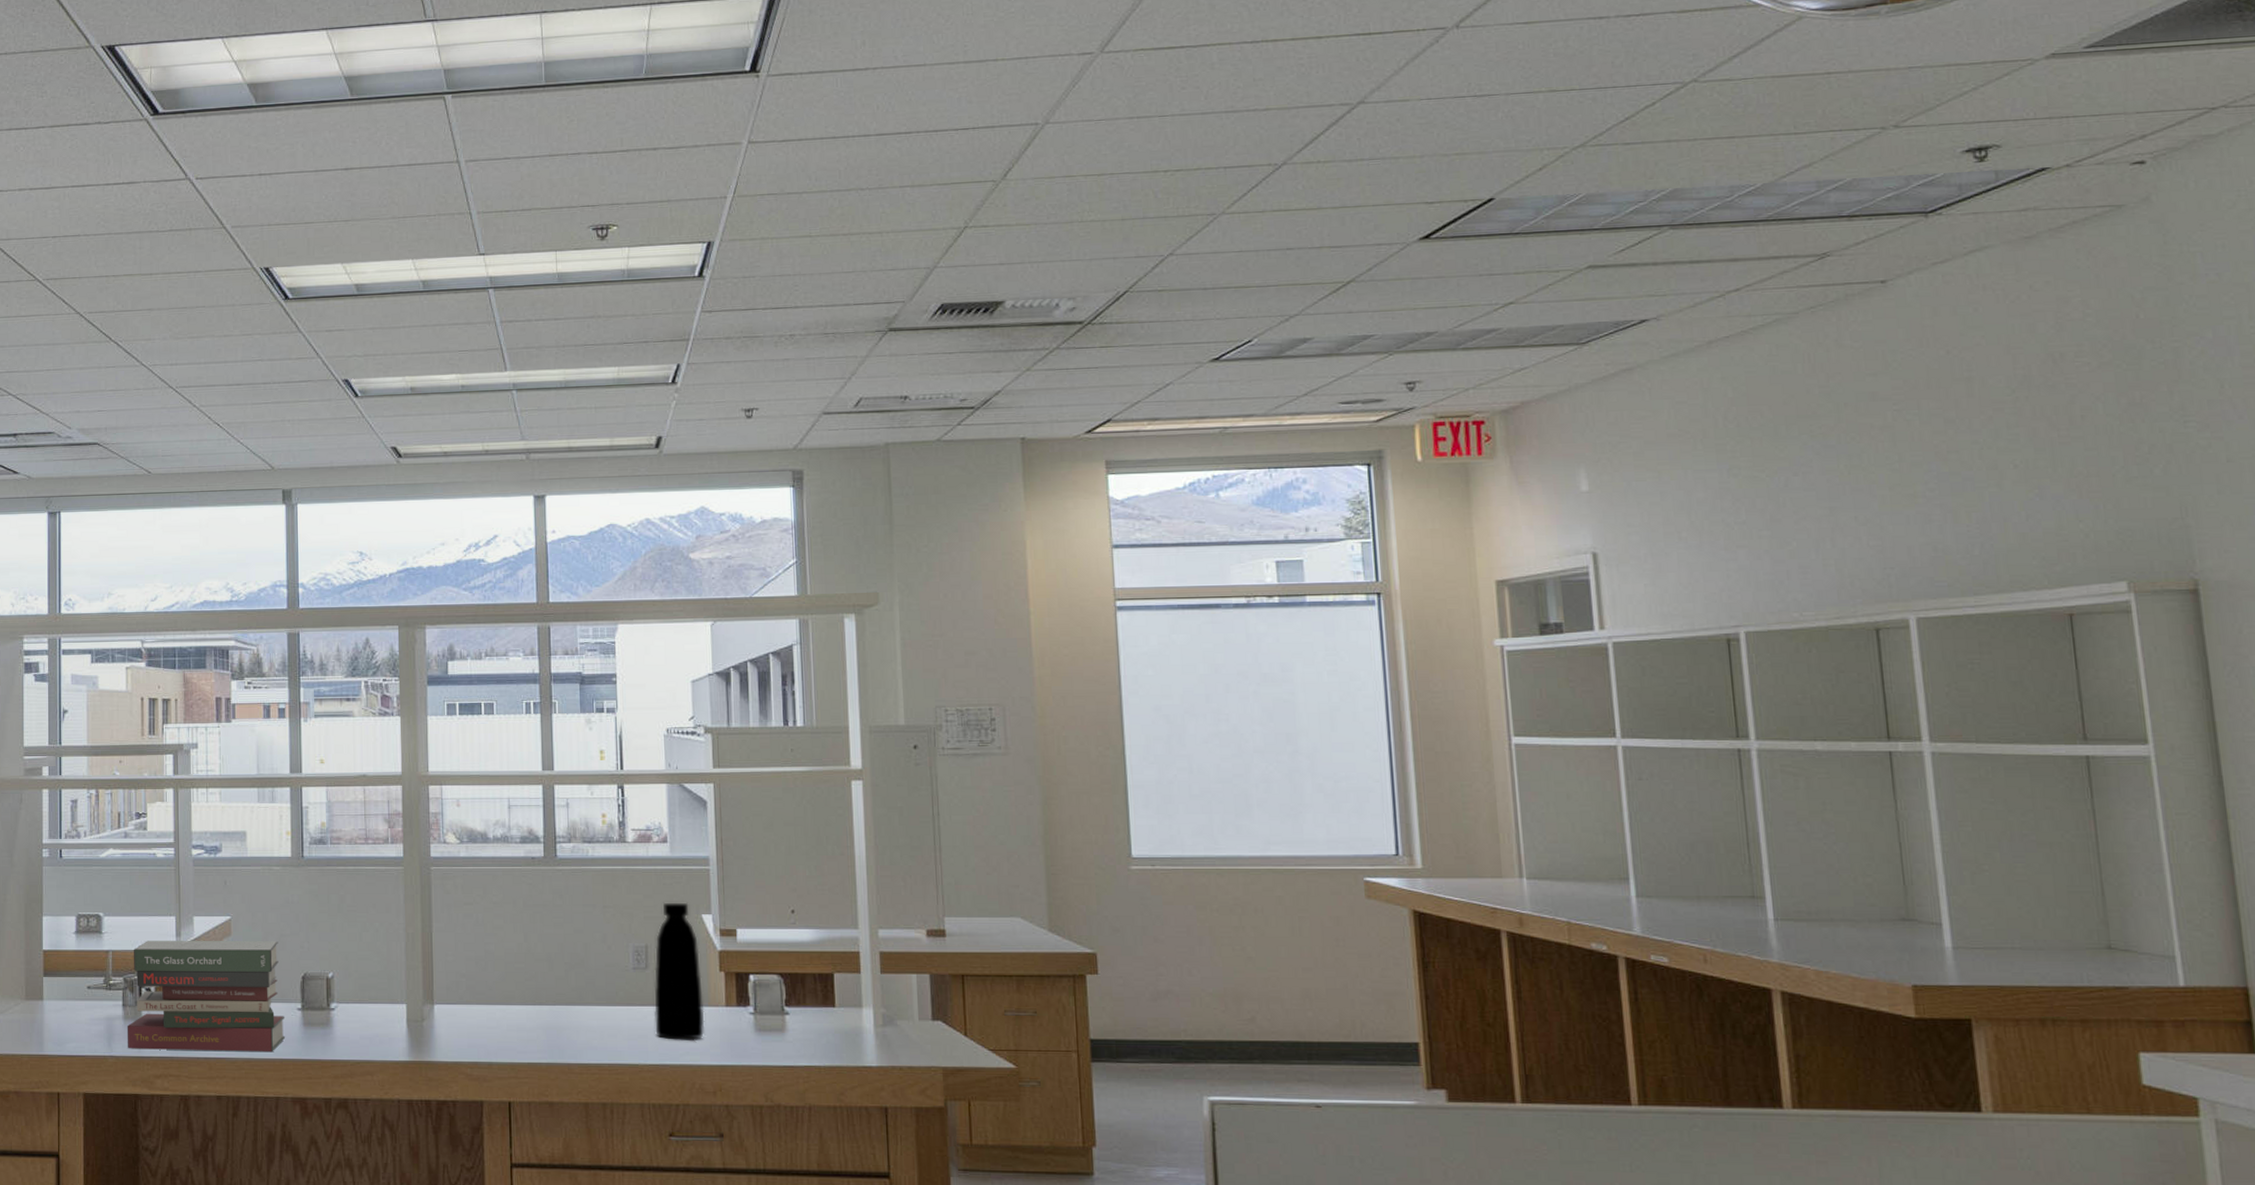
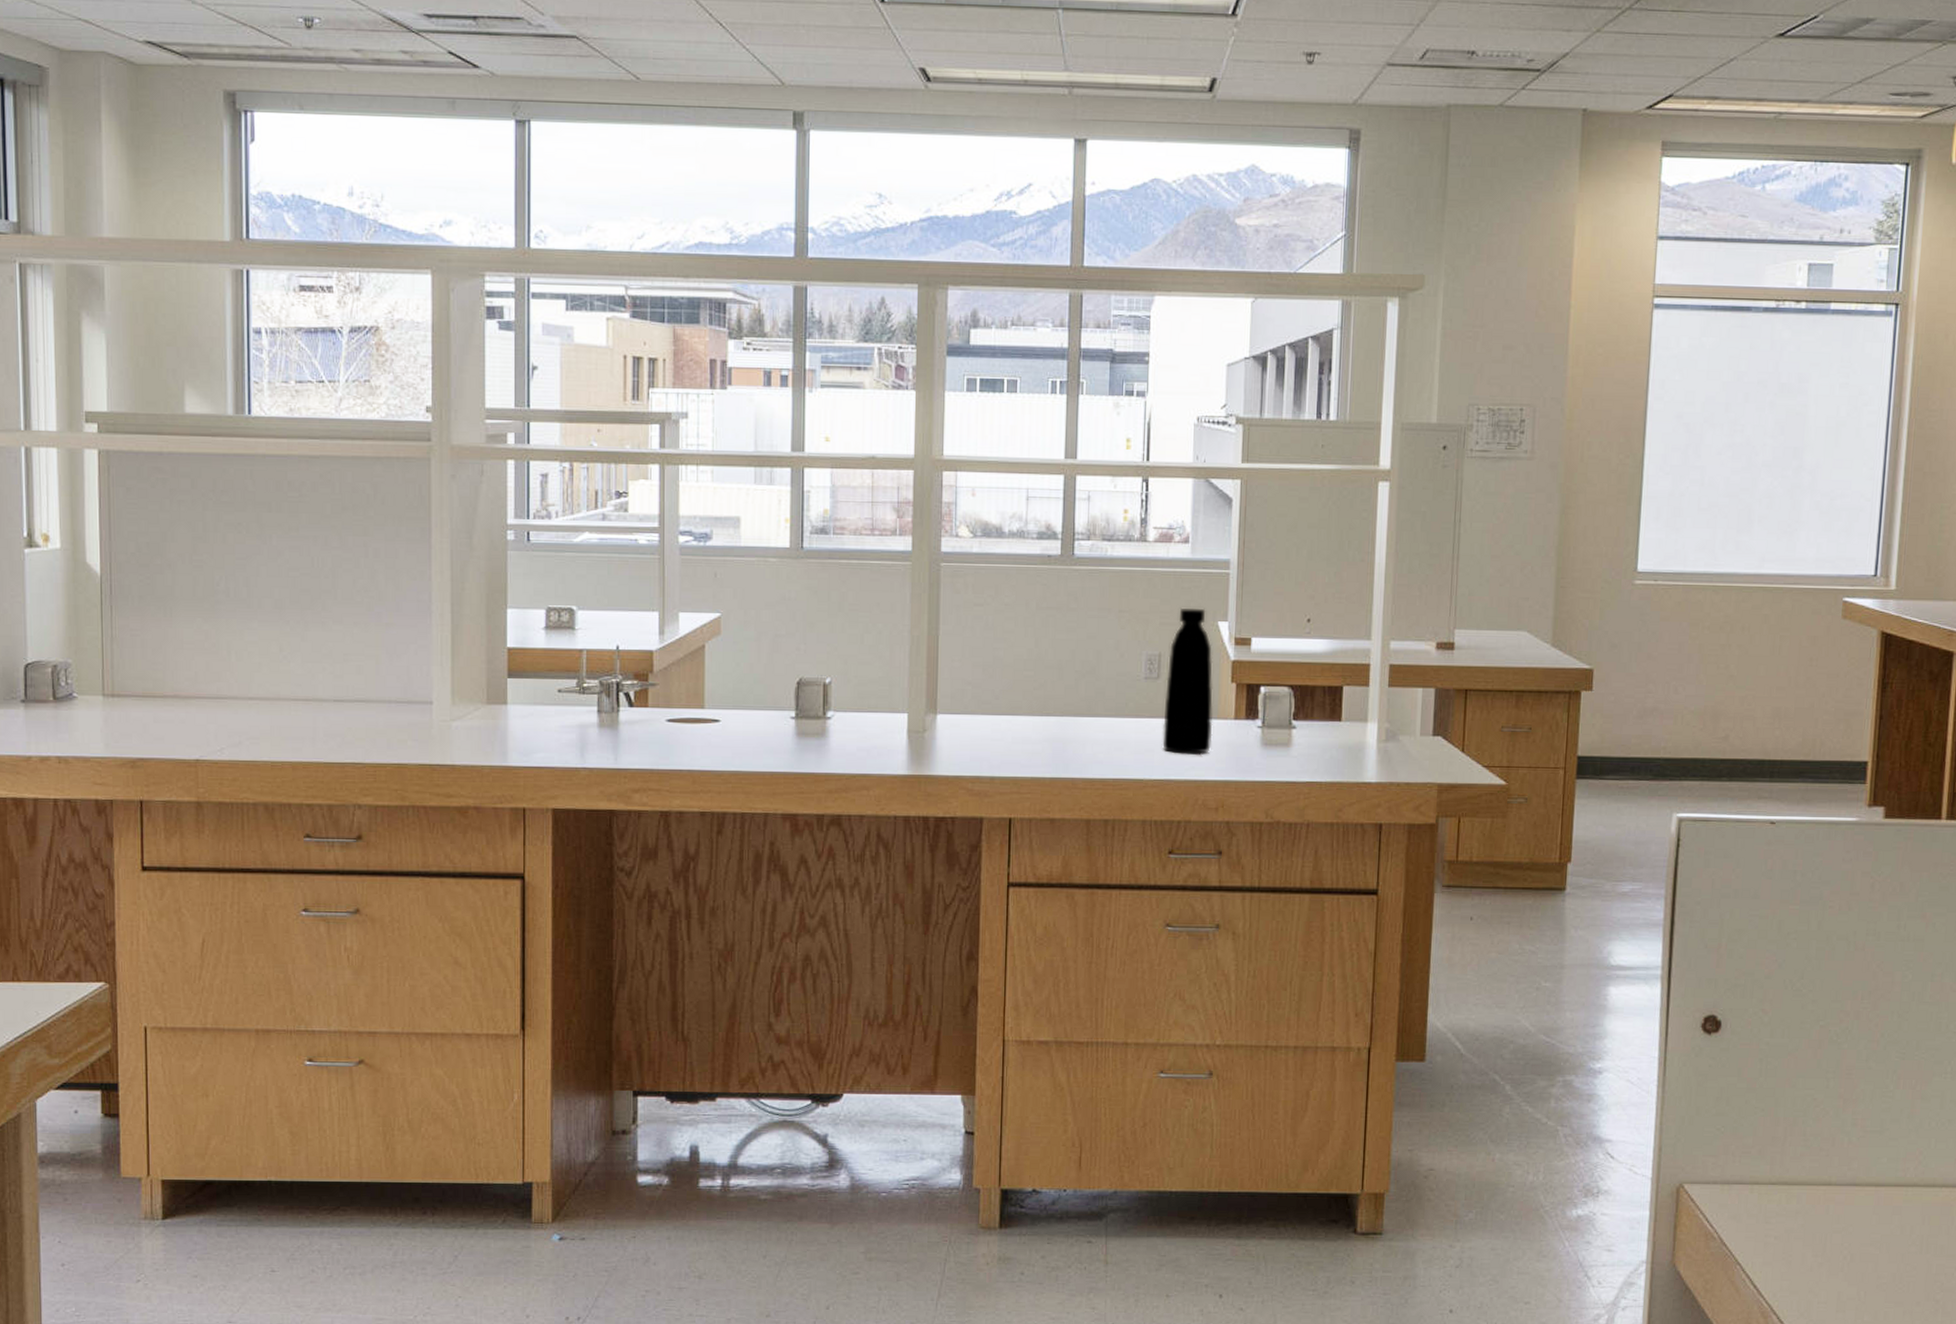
books: present [127,941,286,1052] -> none [602,639,778,765]

